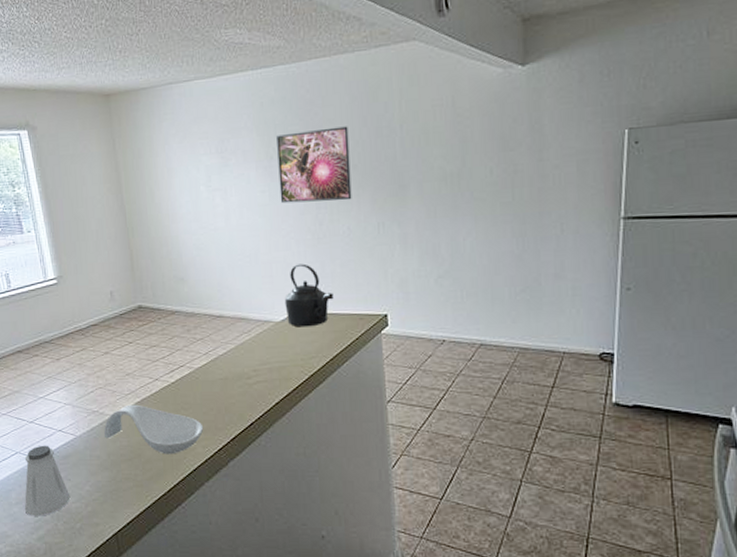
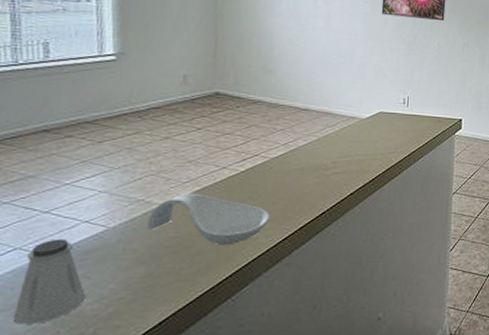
kettle: present [284,263,334,327] -> none [372,69,418,125]

